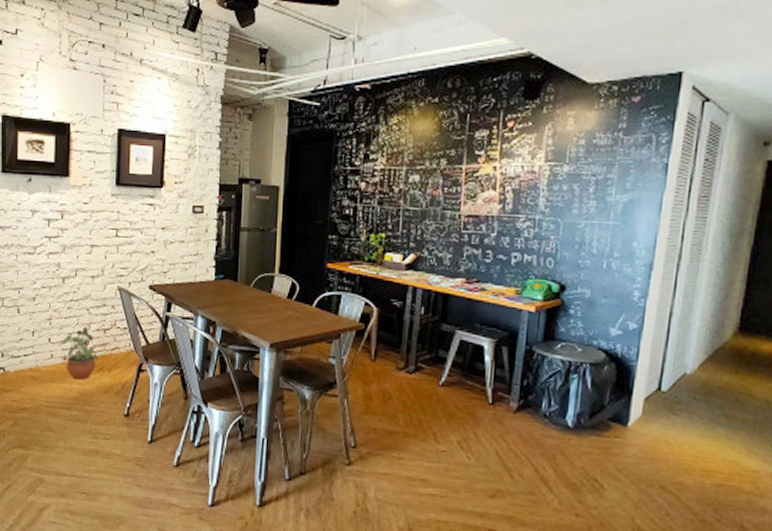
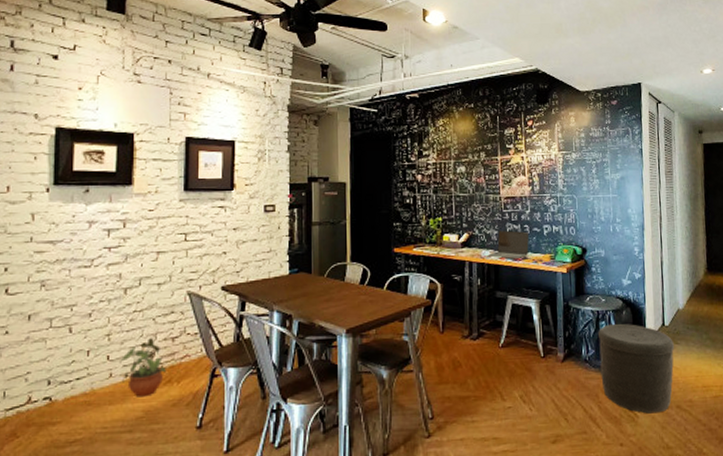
laptop: none [437,254,493,291] -> present [488,230,530,260]
basket: none [562,378,671,490] -> present [598,323,675,414]

